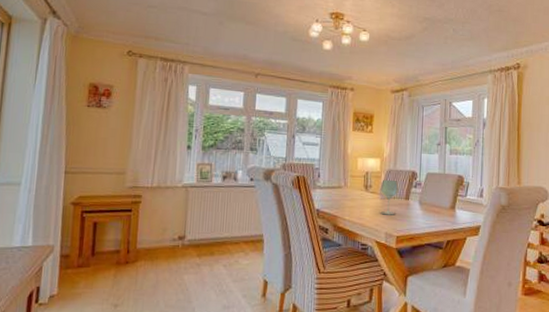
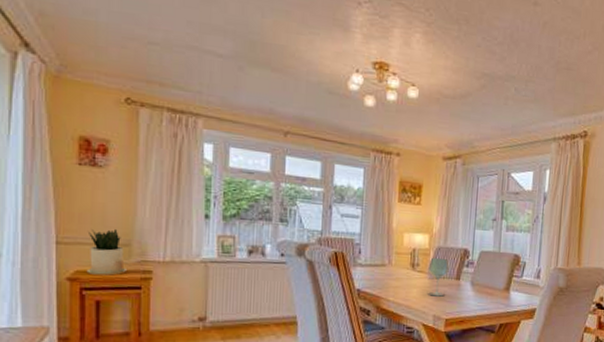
planter: none [87,159,120,201] -> present [86,228,126,276]

